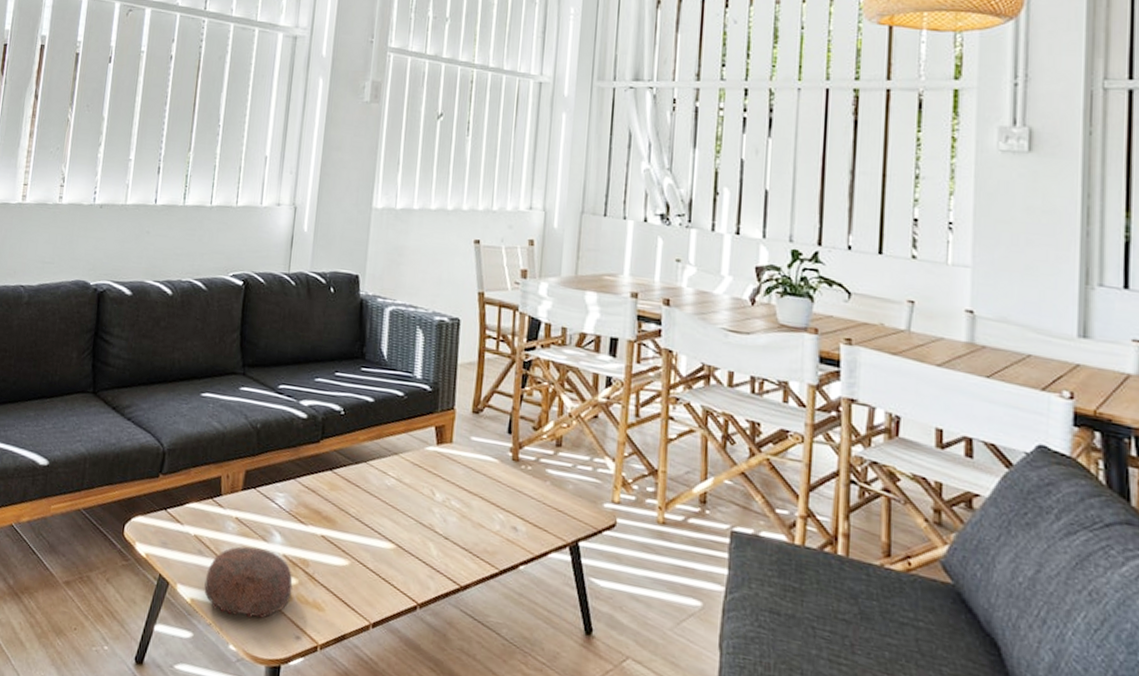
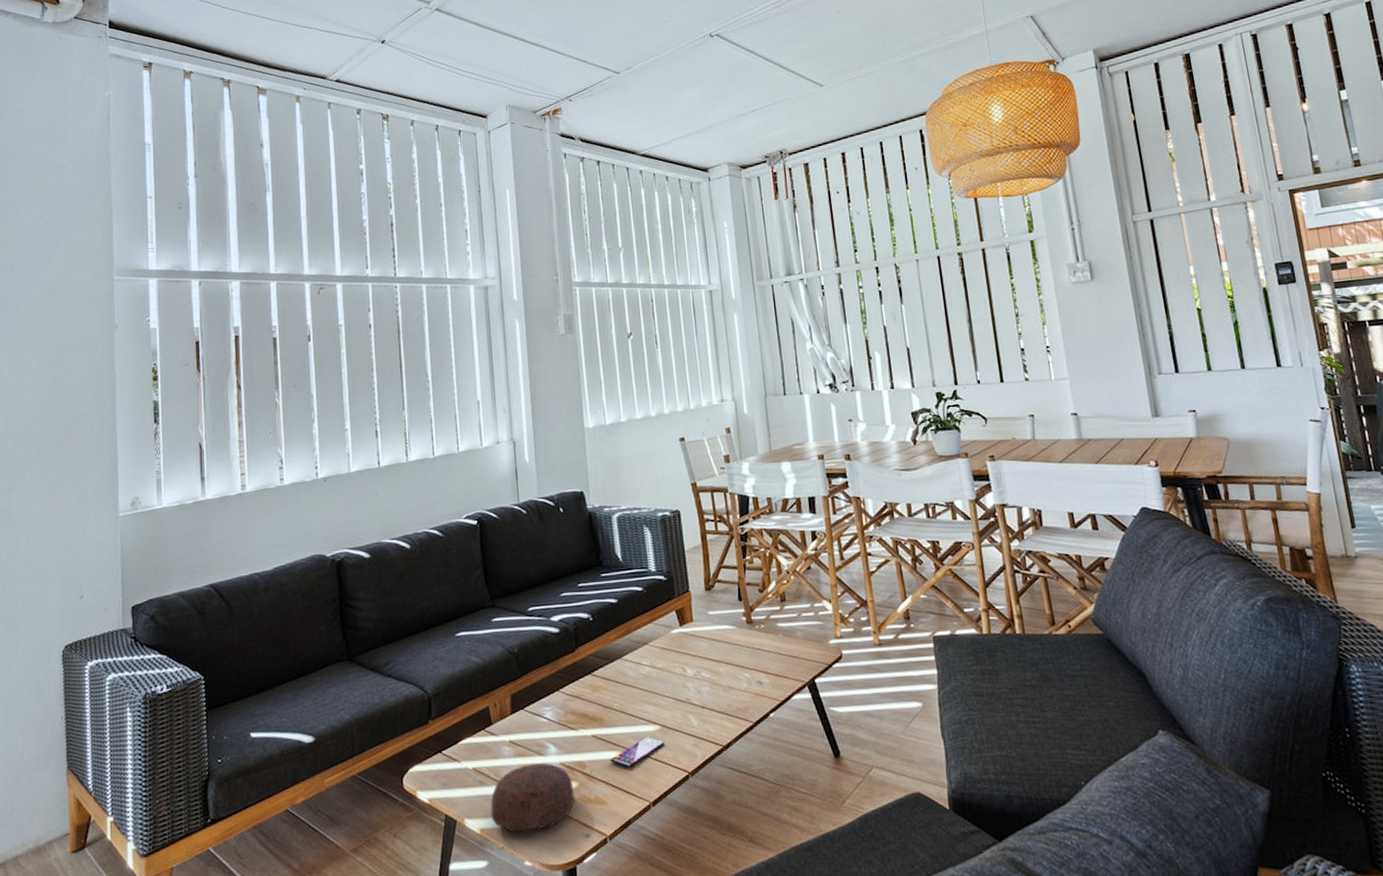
smartphone: none [335,552,397,580] -> present [610,736,664,768]

